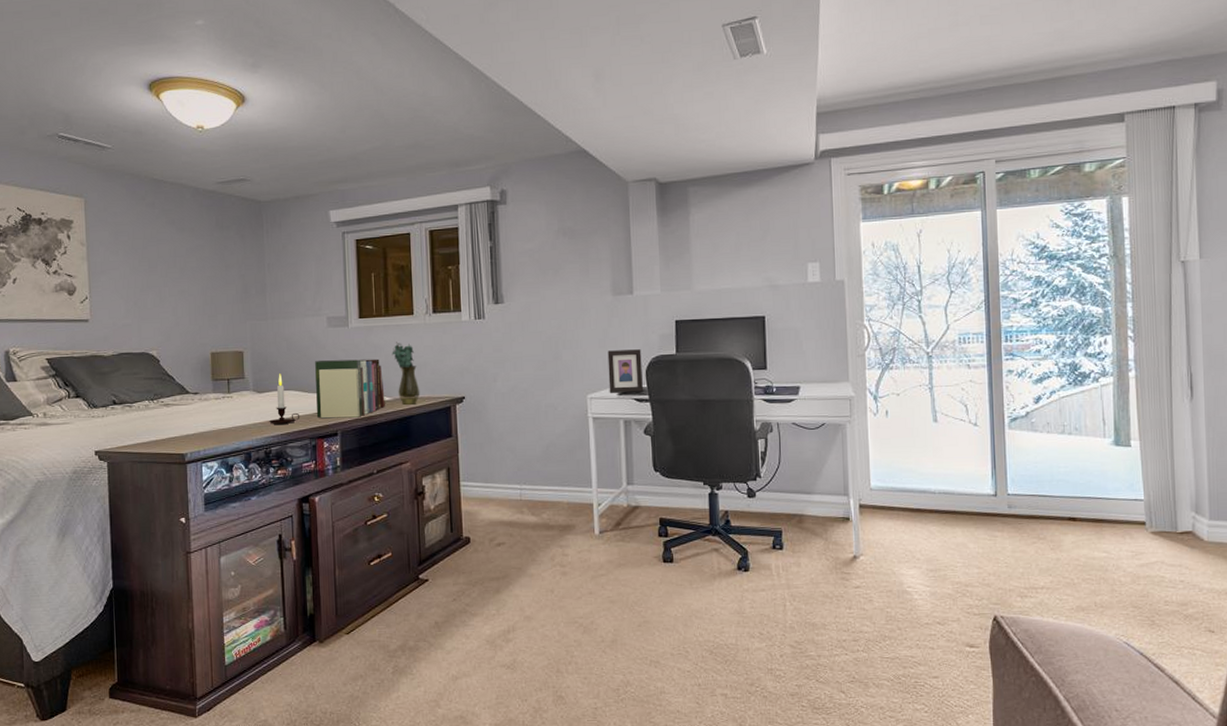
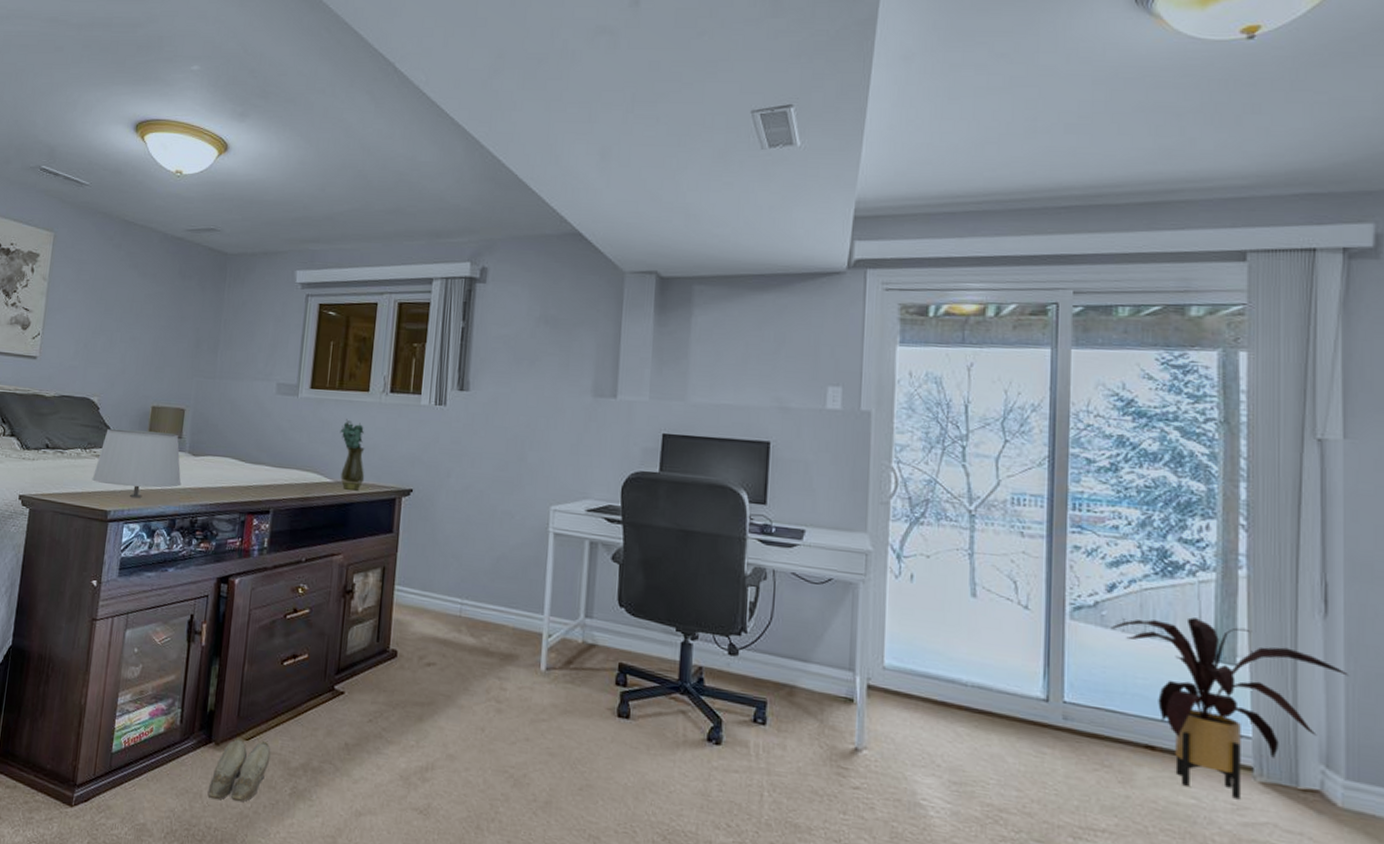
lamp shade: none [163,375,251,439] -> present [91,428,182,499]
candle: present [269,373,300,425] -> none [200,438,233,494]
books: present [315,359,385,419] -> none [251,428,327,497]
slippers: none [319,631,371,689] -> present [207,737,271,802]
picture frame: present [607,349,643,394] -> none [576,458,619,511]
house plant: none [1039,414,1210,548] -> present [1110,617,1350,800]

